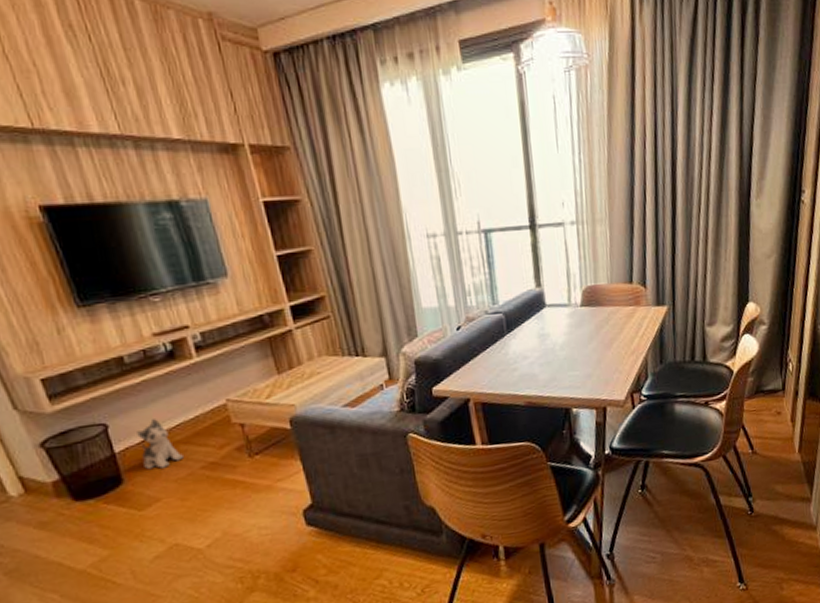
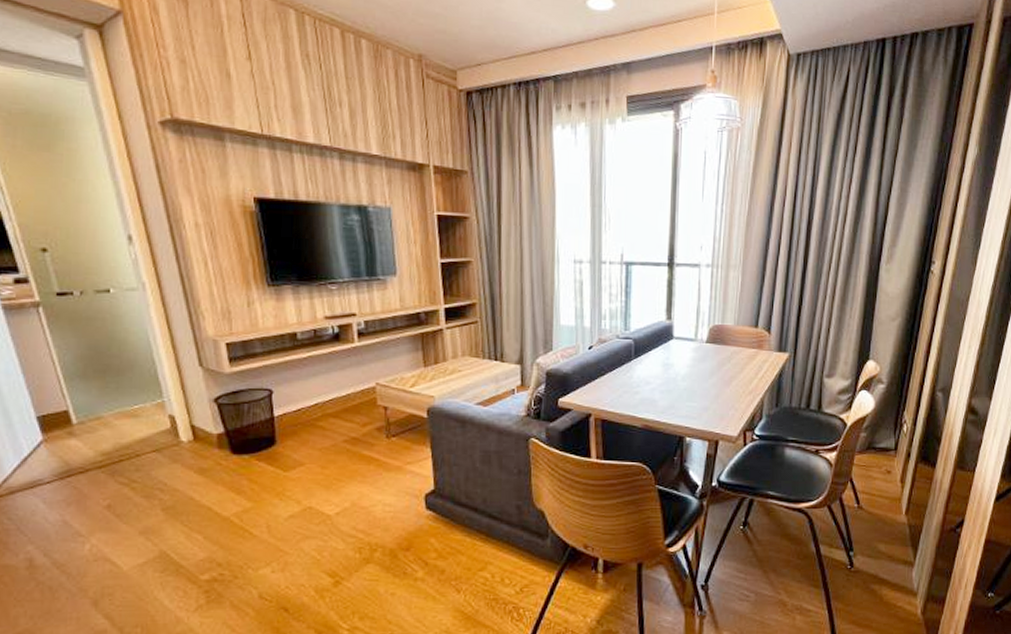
plush toy: present [137,419,183,470] -> none [295,391,330,436]

